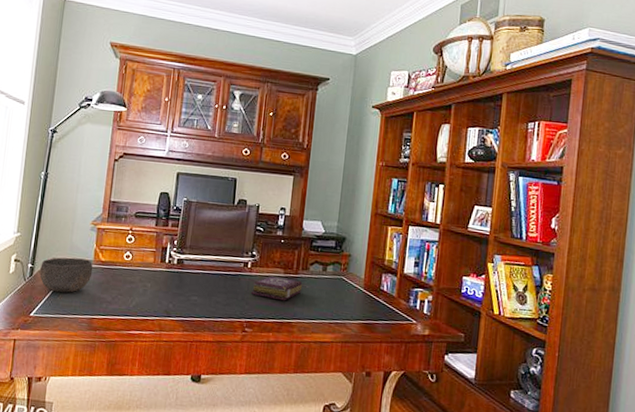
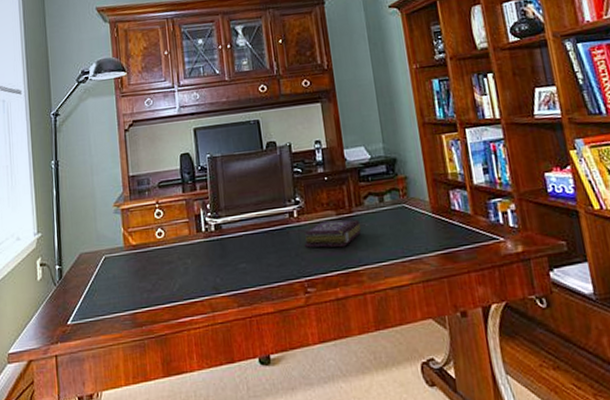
bowl: present [39,257,93,293] -> none [69,246,126,292]

